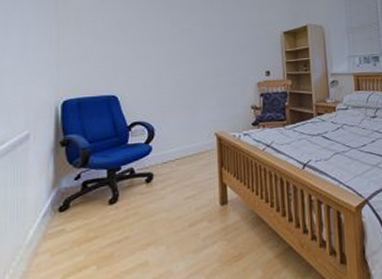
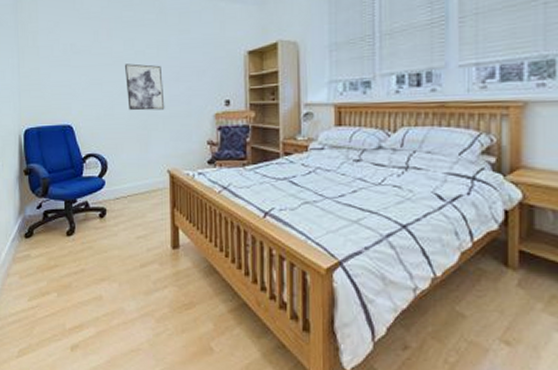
wall art: none [173,39,212,81] -> present [125,63,165,111]

